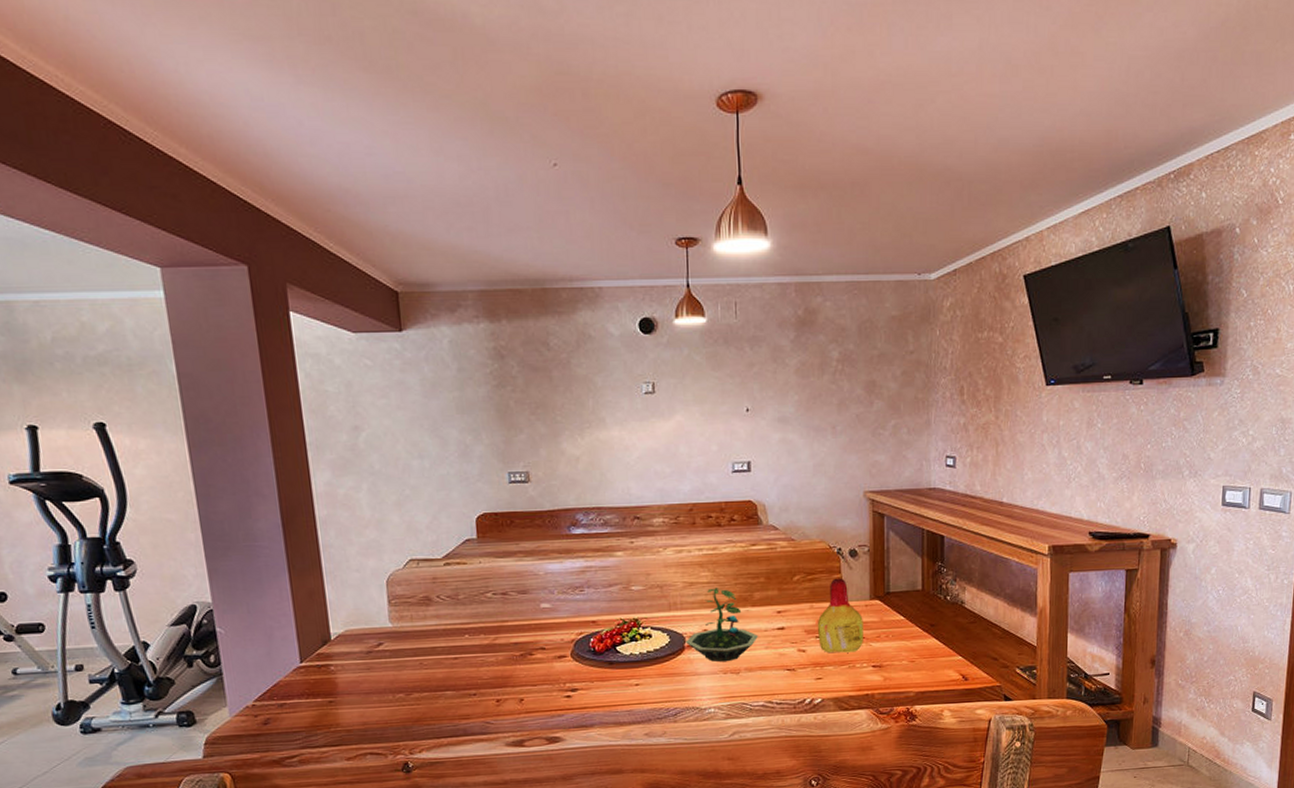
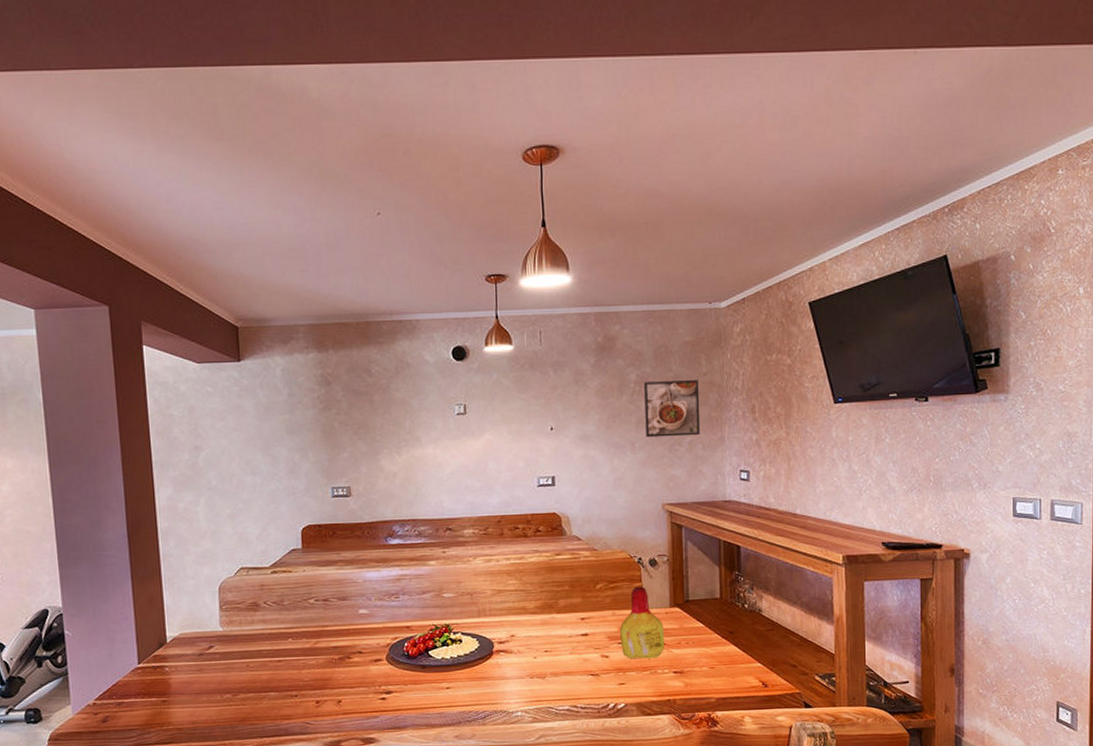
terrarium: present [685,588,758,663] -> none [494,595,563,667]
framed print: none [846,359,906,421] -> present [643,380,701,438]

